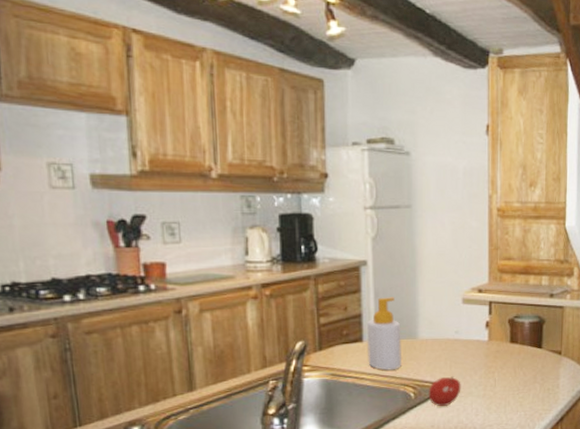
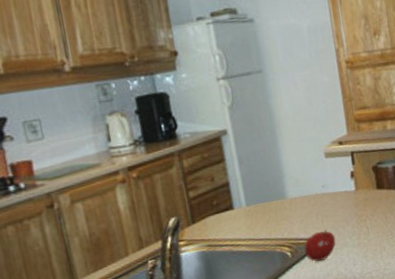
soap bottle: present [366,297,403,371] -> none [235,161,275,234]

